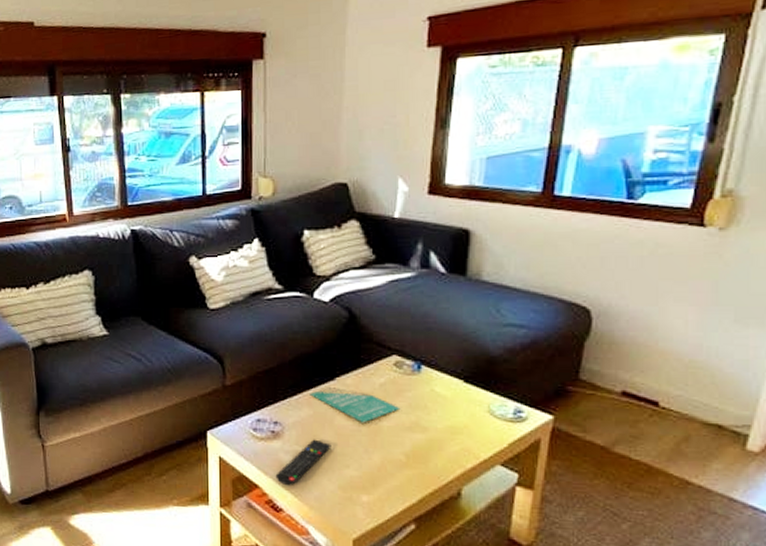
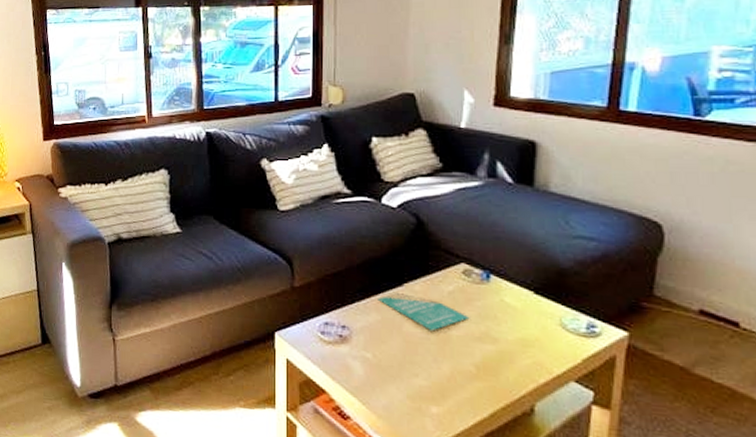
remote control: present [275,439,331,486] -> none [343,345,400,393]

